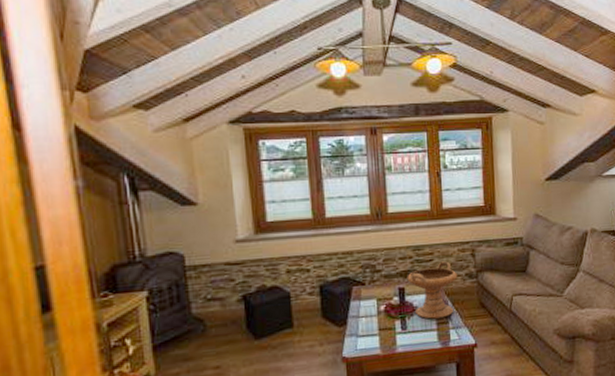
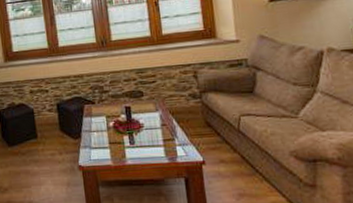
decorative bowl: present [407,261,458,319] -> none [132,82,181,136]

